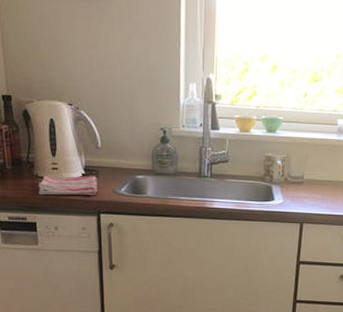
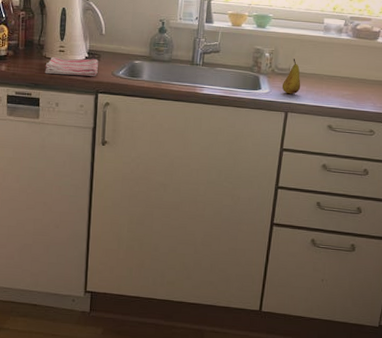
fruit: none [296,165,316,204] -> present [282,58,301,95]

